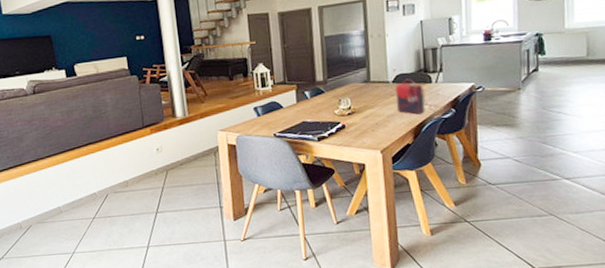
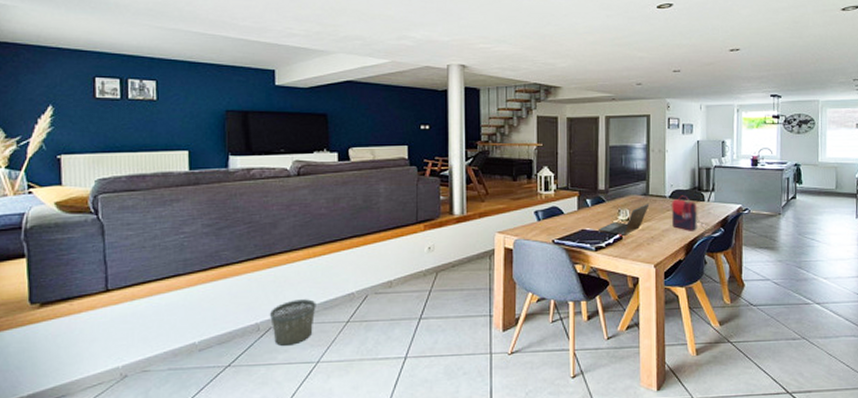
basket: none [27,200,66,240] -> present [269,299,316,346]
laptop: none [320,91,372,125] -> present [599,204,650,236]

